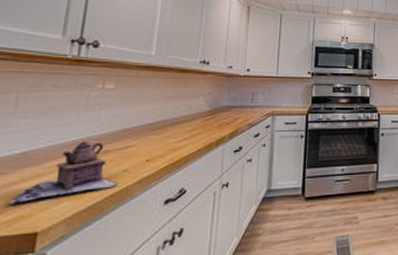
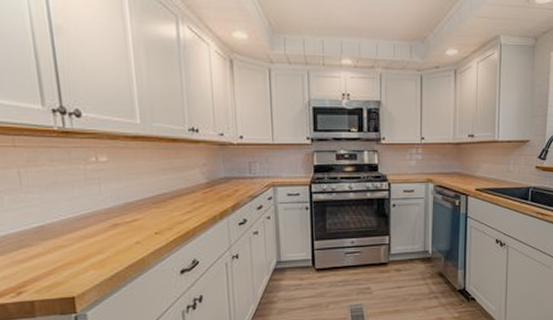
teapot: present [9,141,118,205] -> none [43,215,134,273]

